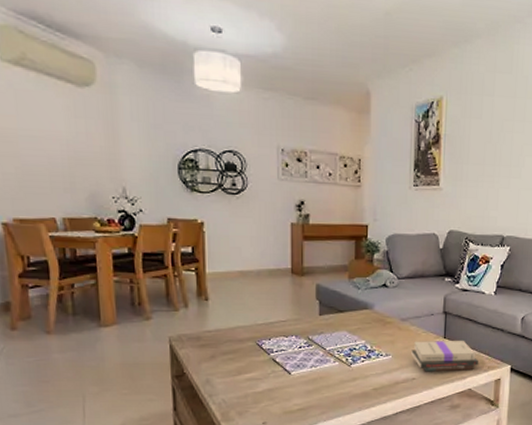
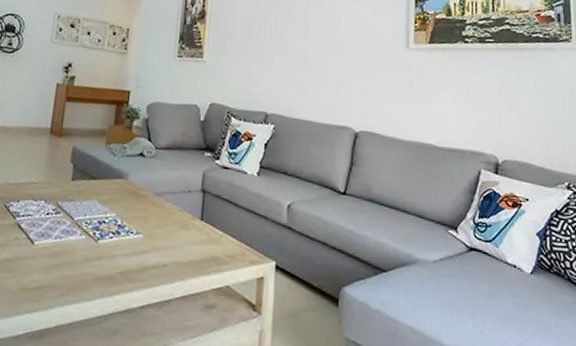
books: present [411,341,478,372] -> none [164,220,238,263]

